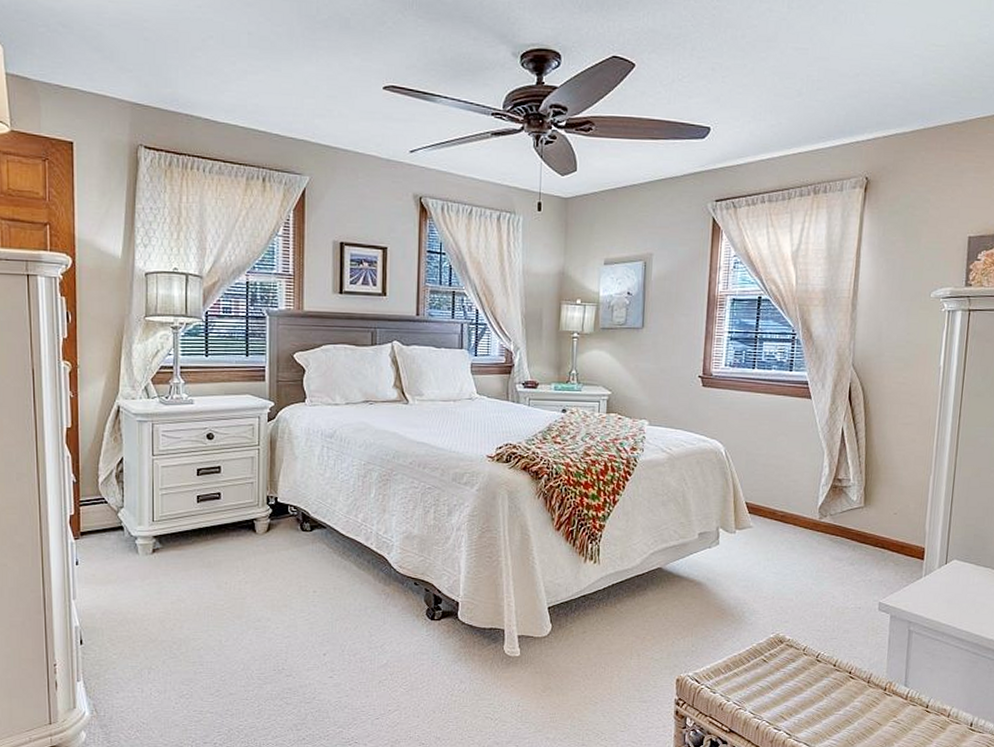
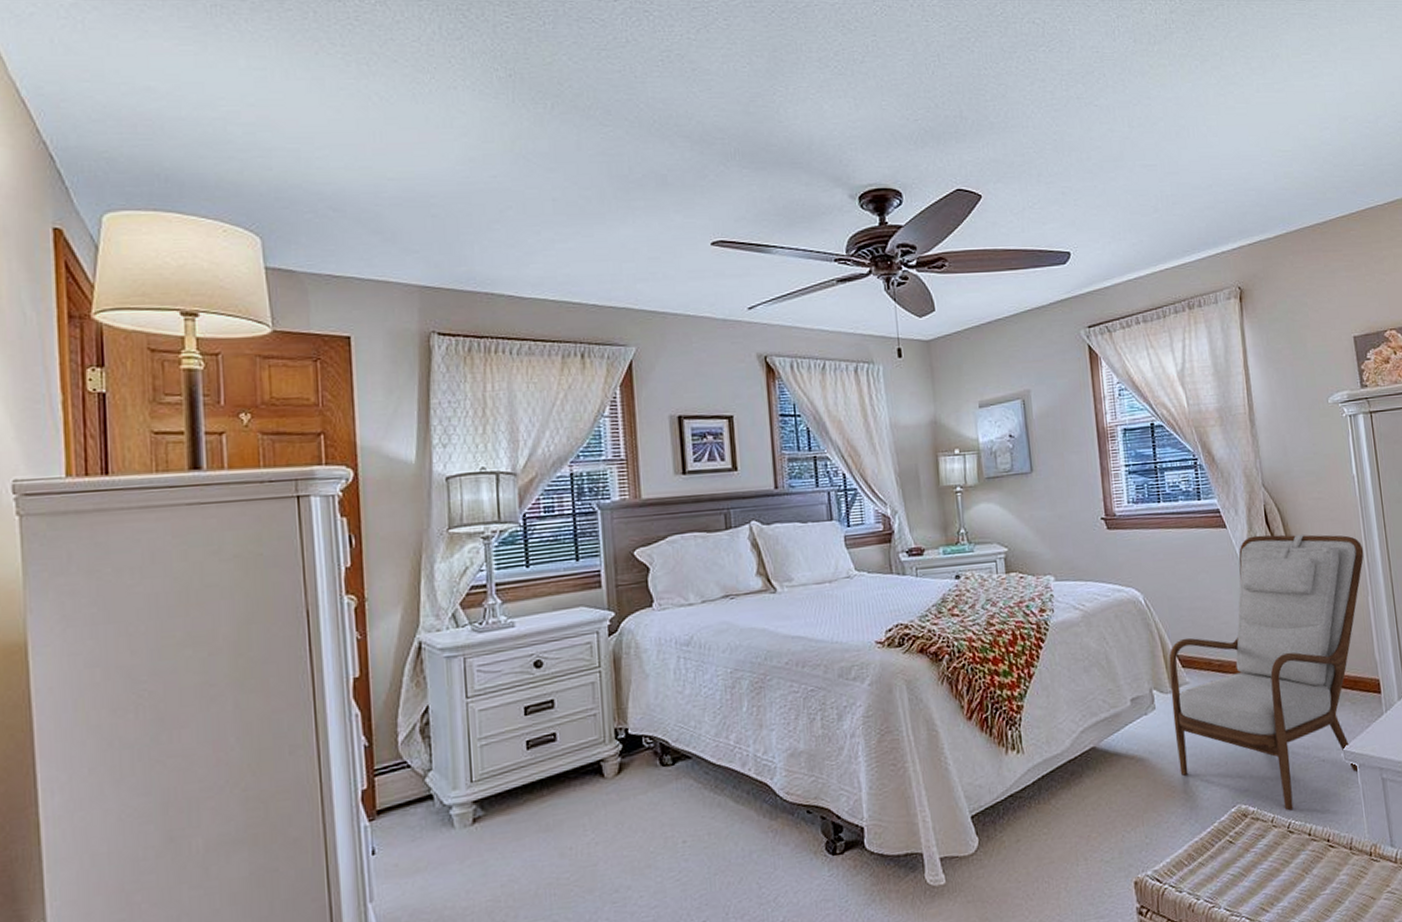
armchair: none [731,409,935,644] -> present [1169,534,1364,811]

